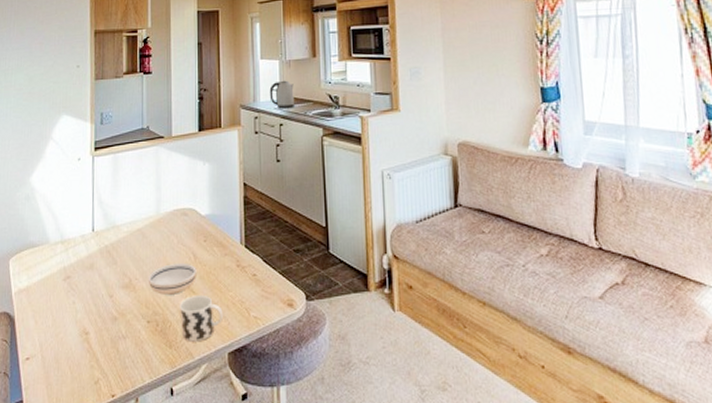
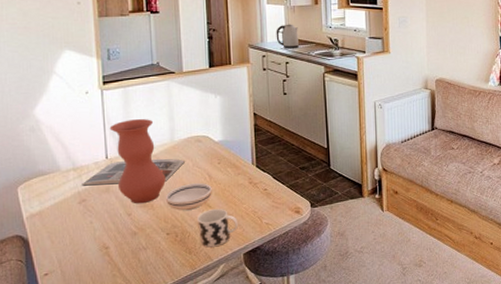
magazine: none [67,233,169,261] -> present [81,158,185,186]
vase: none [98,188,149,285] -> present [109,119,166,204]

